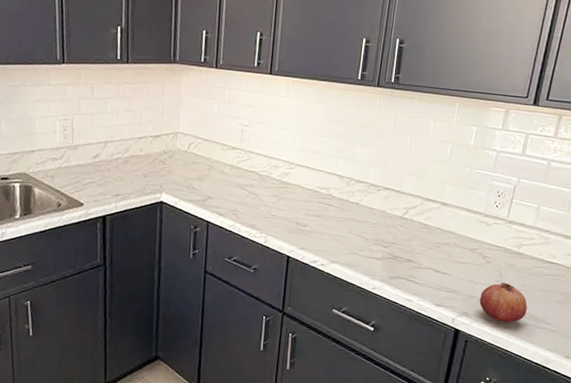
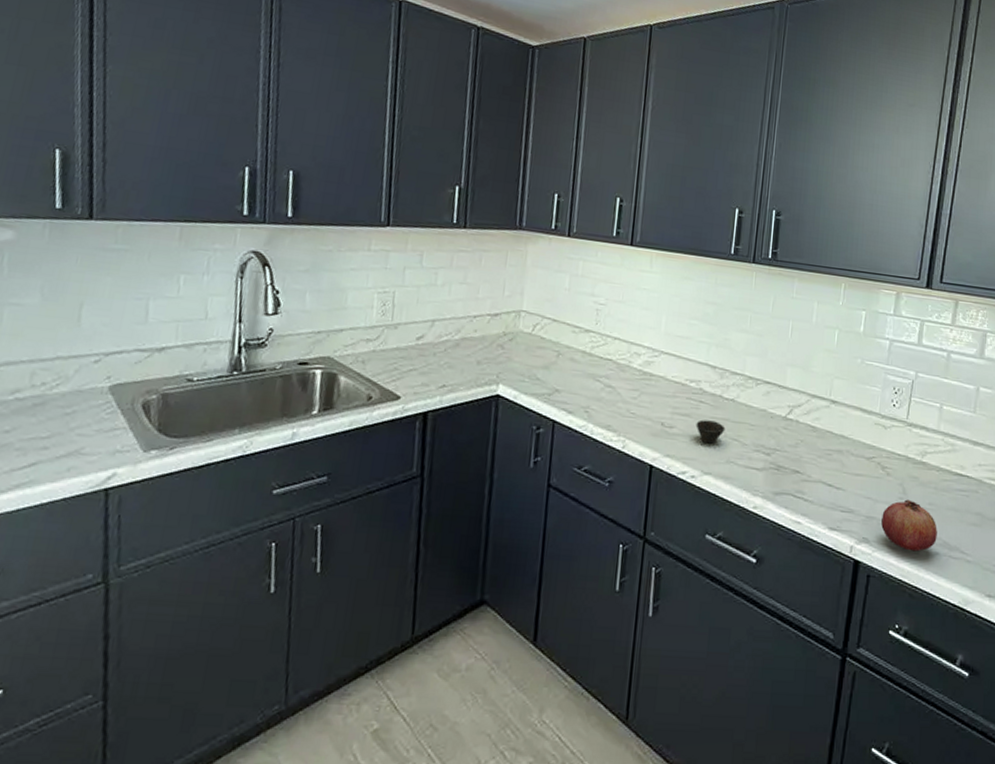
cup: none [325,219,351,240] -> present [696,419,726,445]

